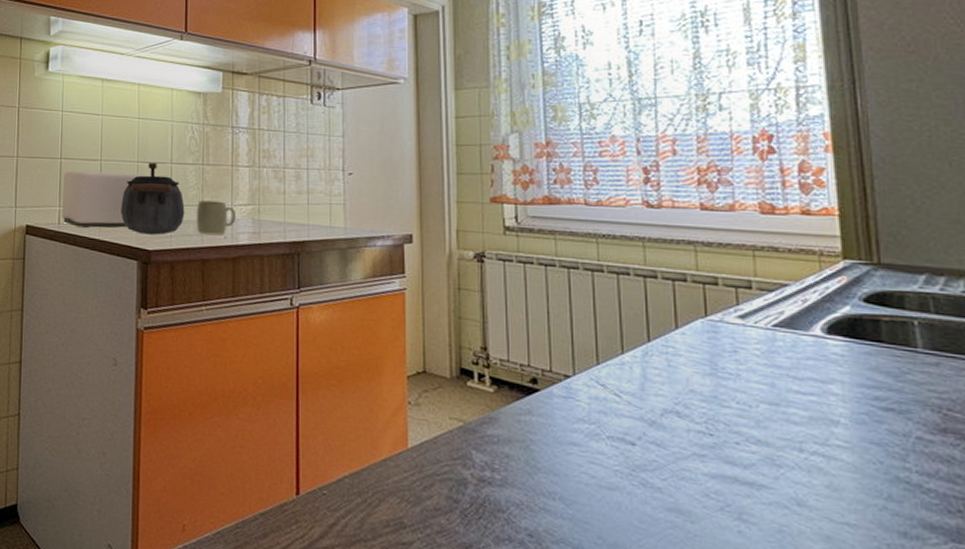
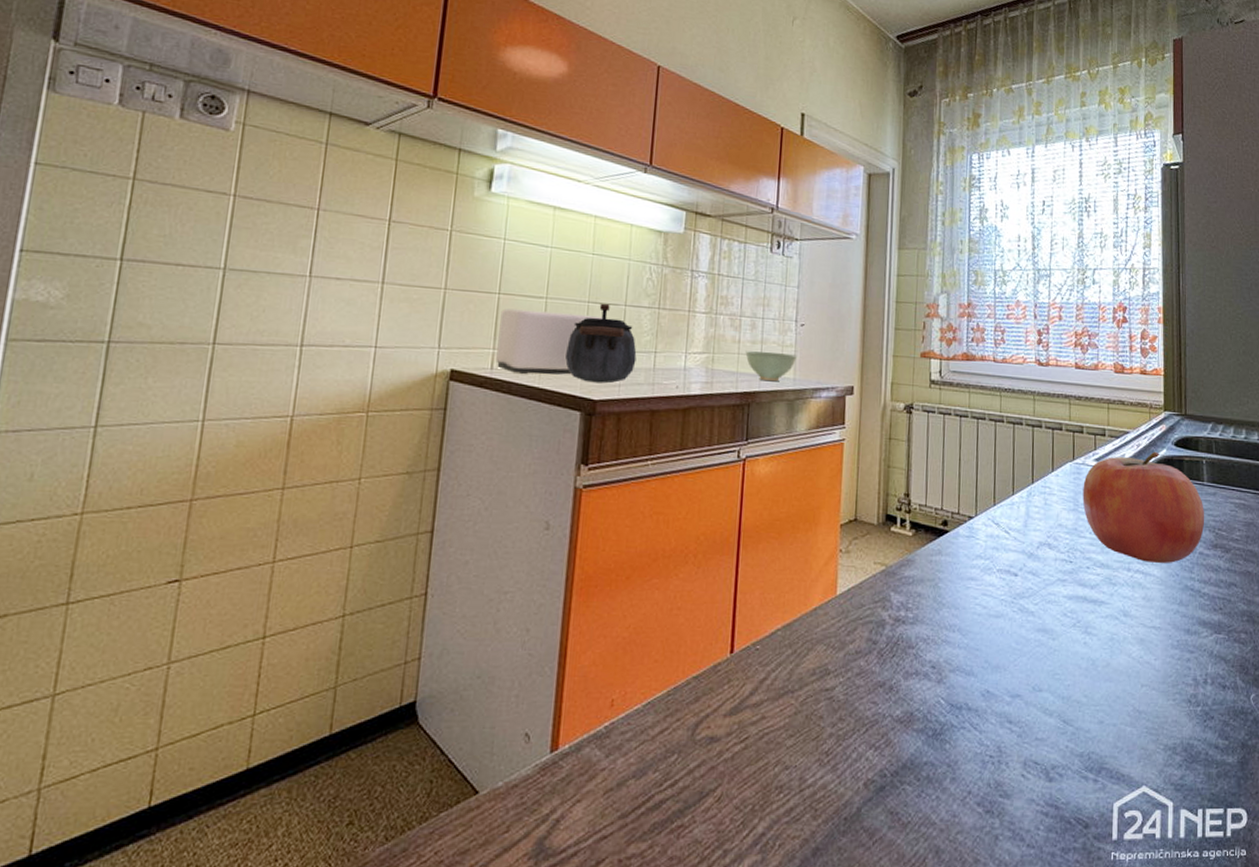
mug: present [196,200,237,236] -> none [647,347,690,385]
bowl: none [291,201,346,231] -> present [745,351,797,382]
fruit: none [722,308,923,448] -> present [1082,451,1205,563]

